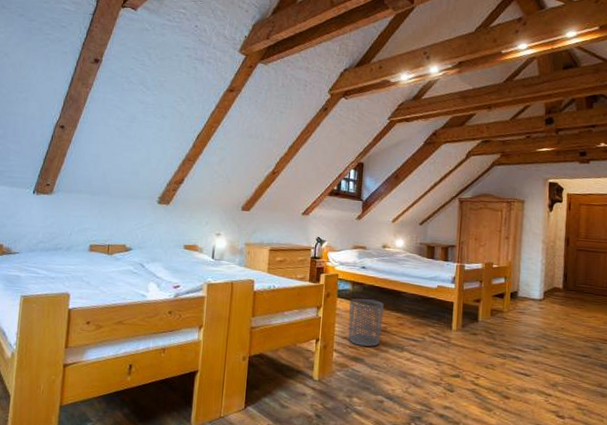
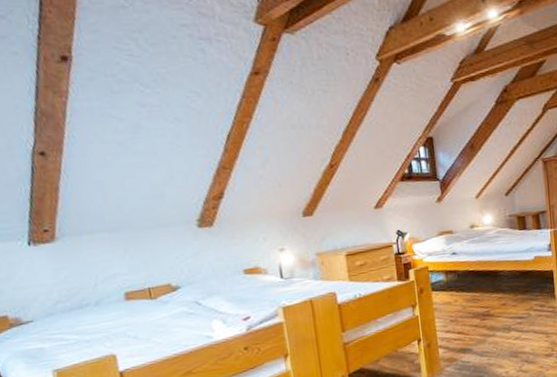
waste bin: present [348,298,384,347] -> none [445,285,485,336]

